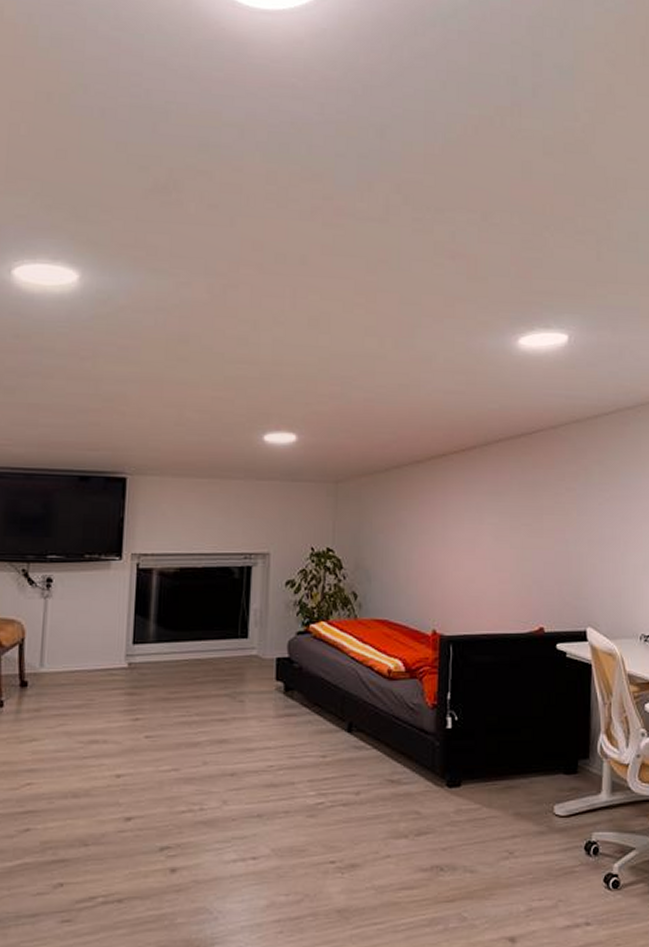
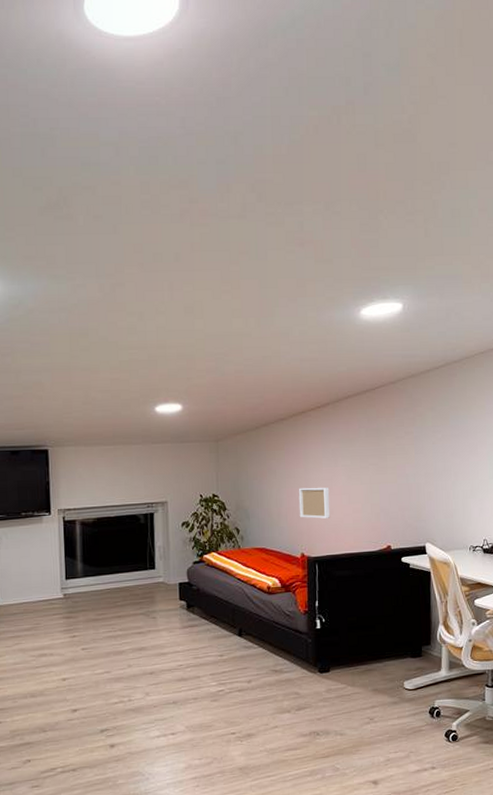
wall art: none [432,547,471,588] -> present [298,487,331,519]

